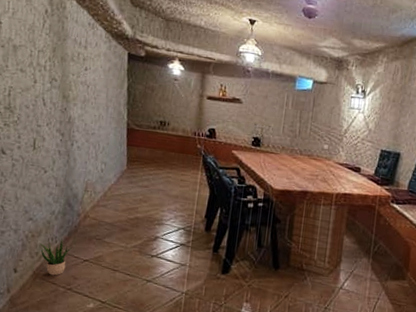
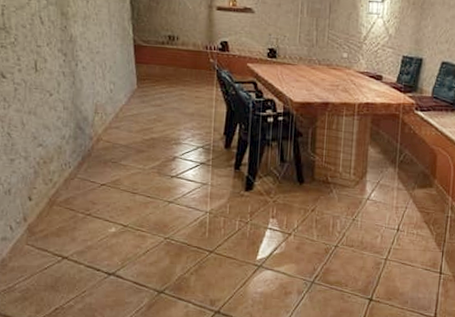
potted plant: present [40,238,72,276] -> none [53,163,87,202]

